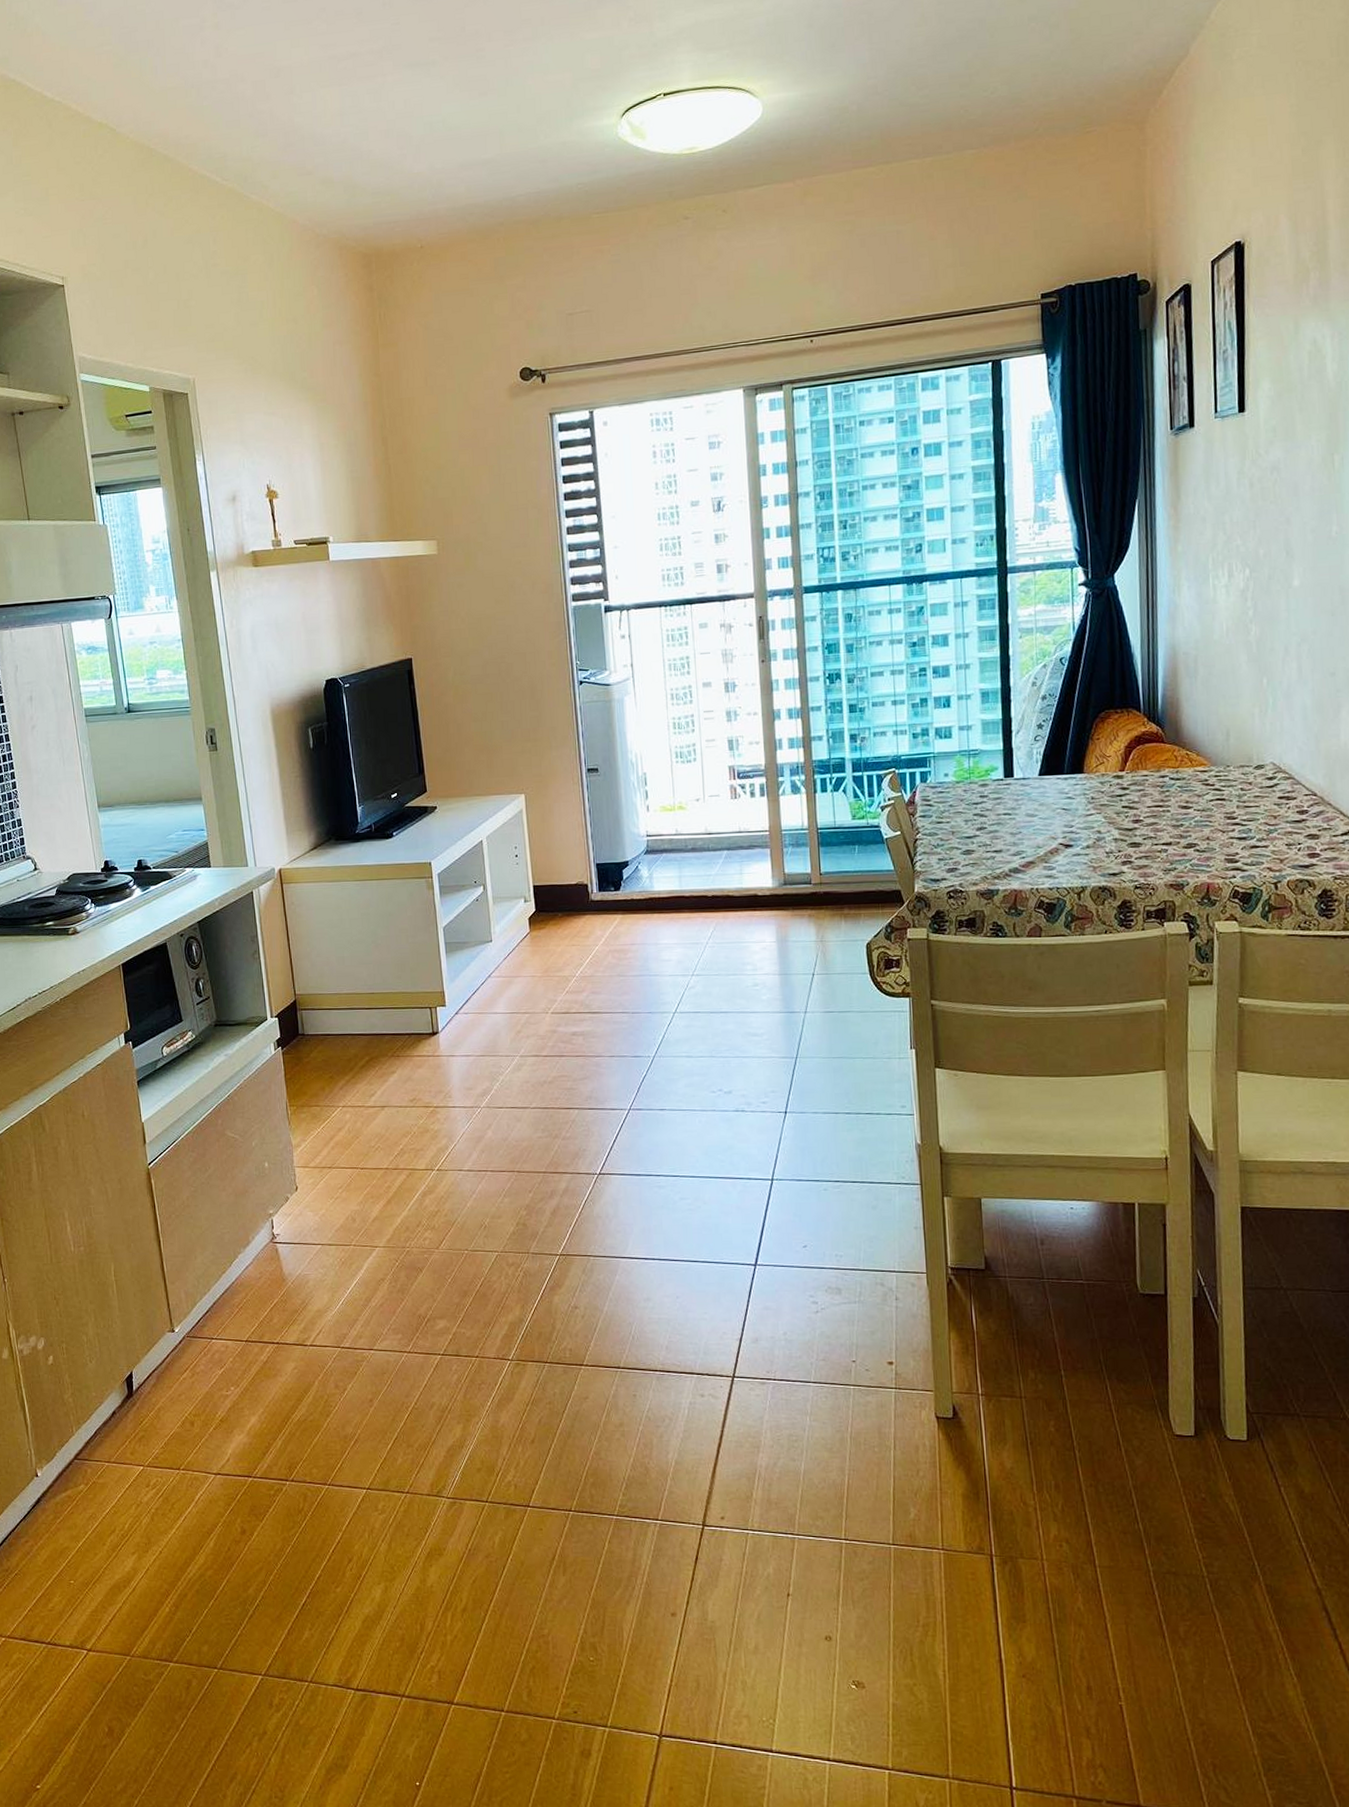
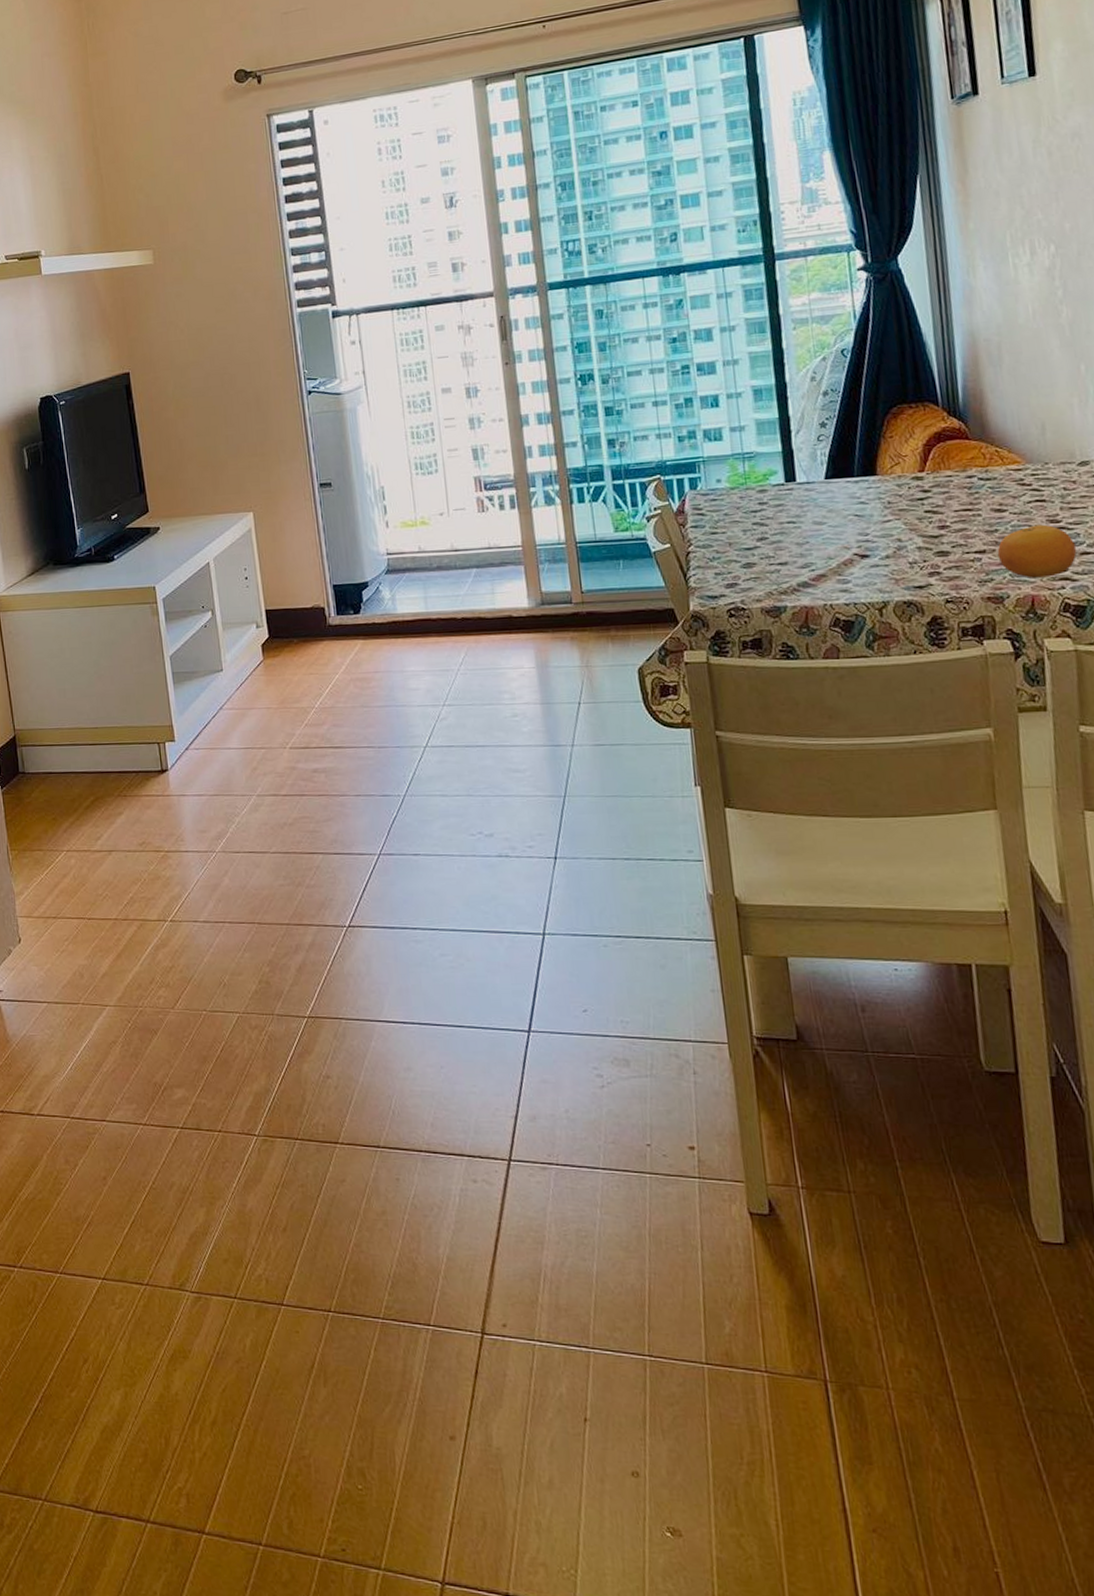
fruit: none [1181,820,1247,868] -> present [997,524,1076,578]

